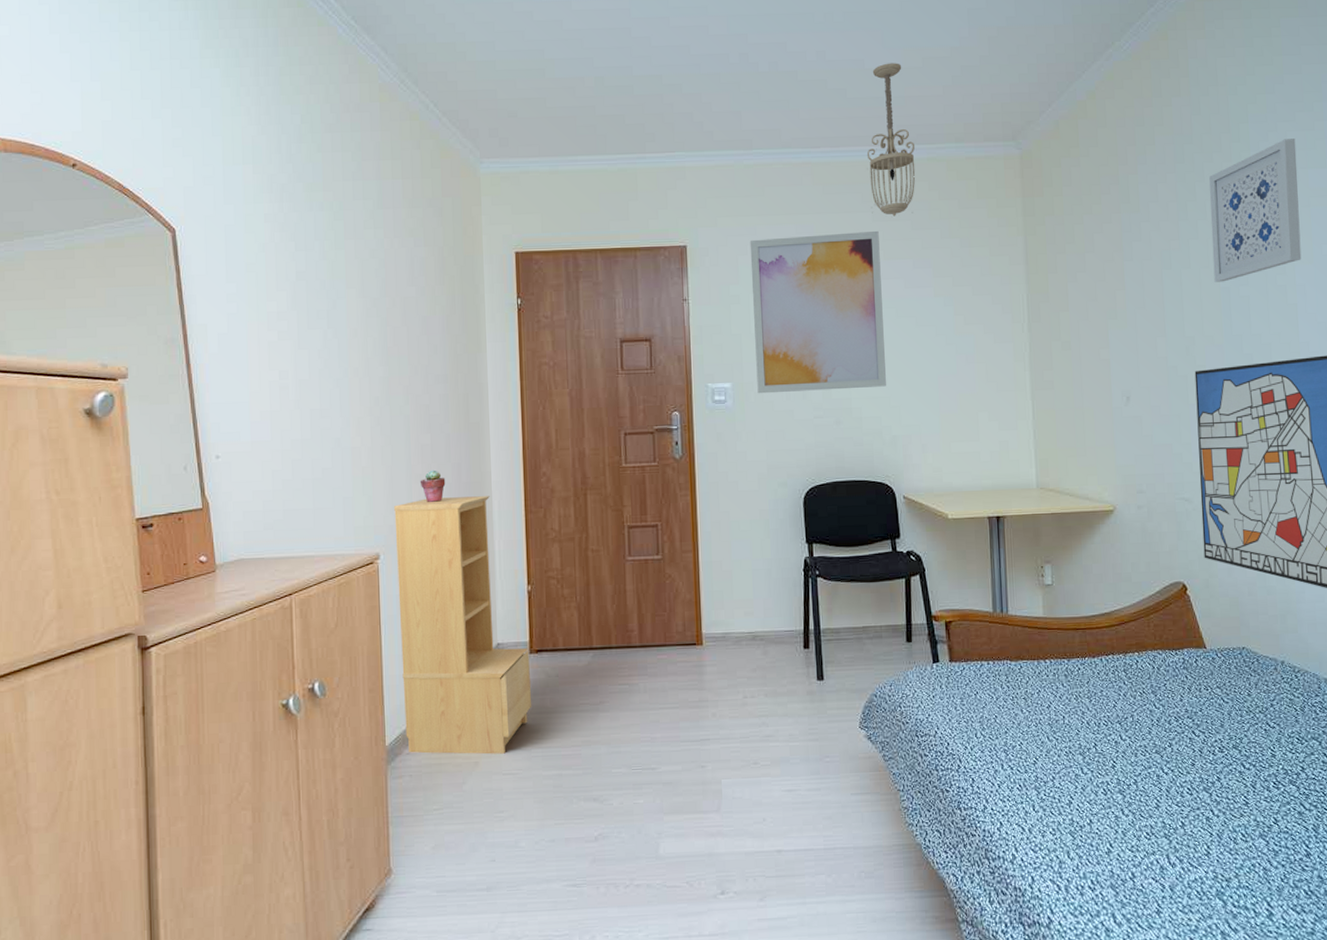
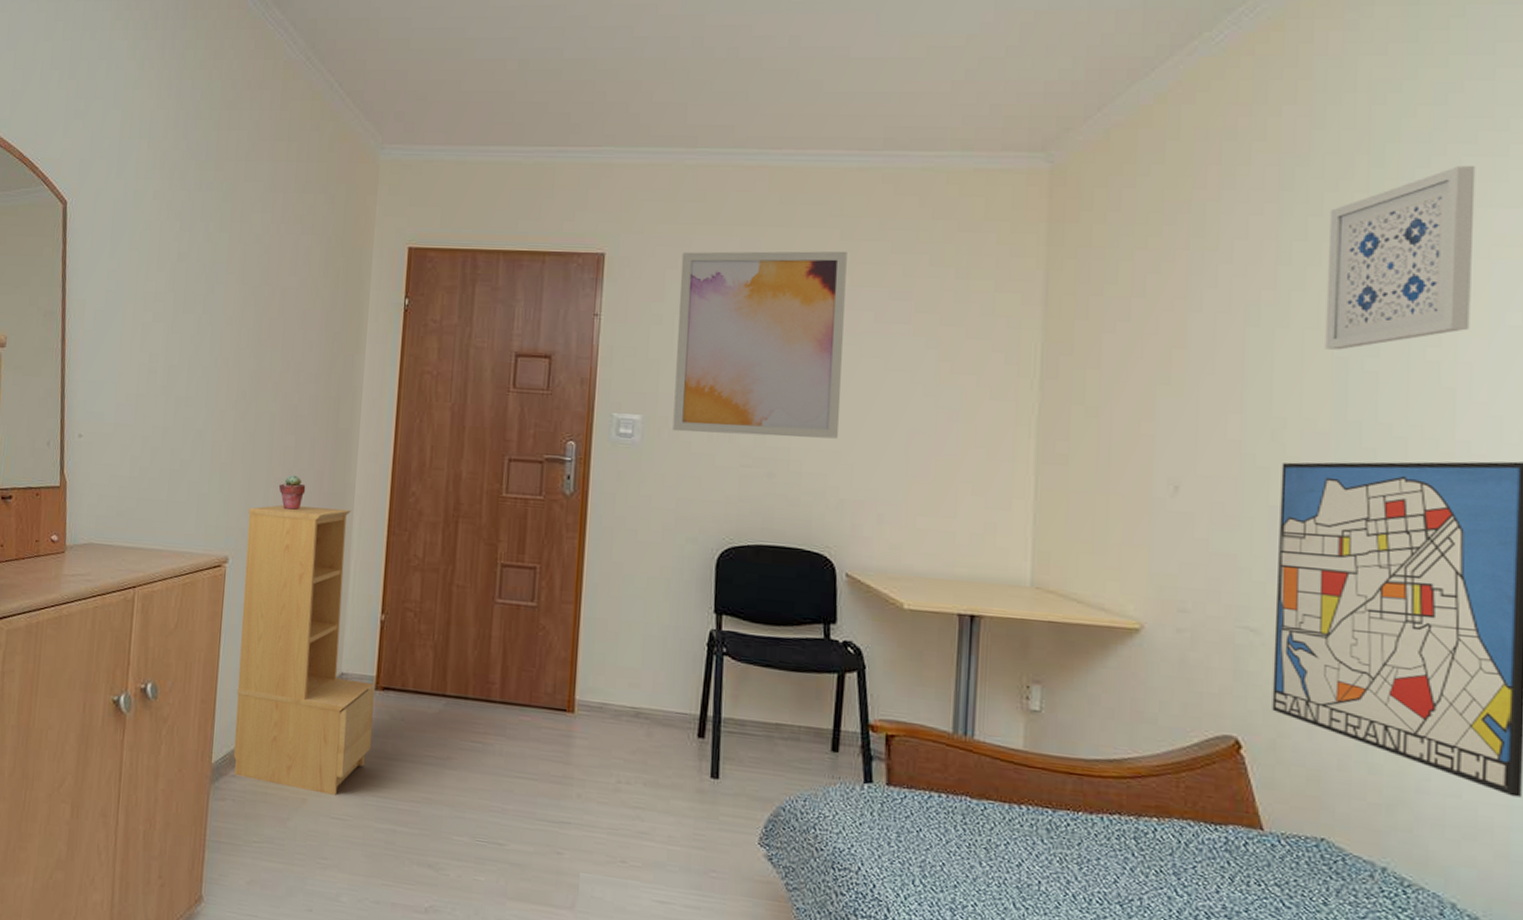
ceiling light fixture: present [867,63,916,217] -> none [840,52,906,236]

